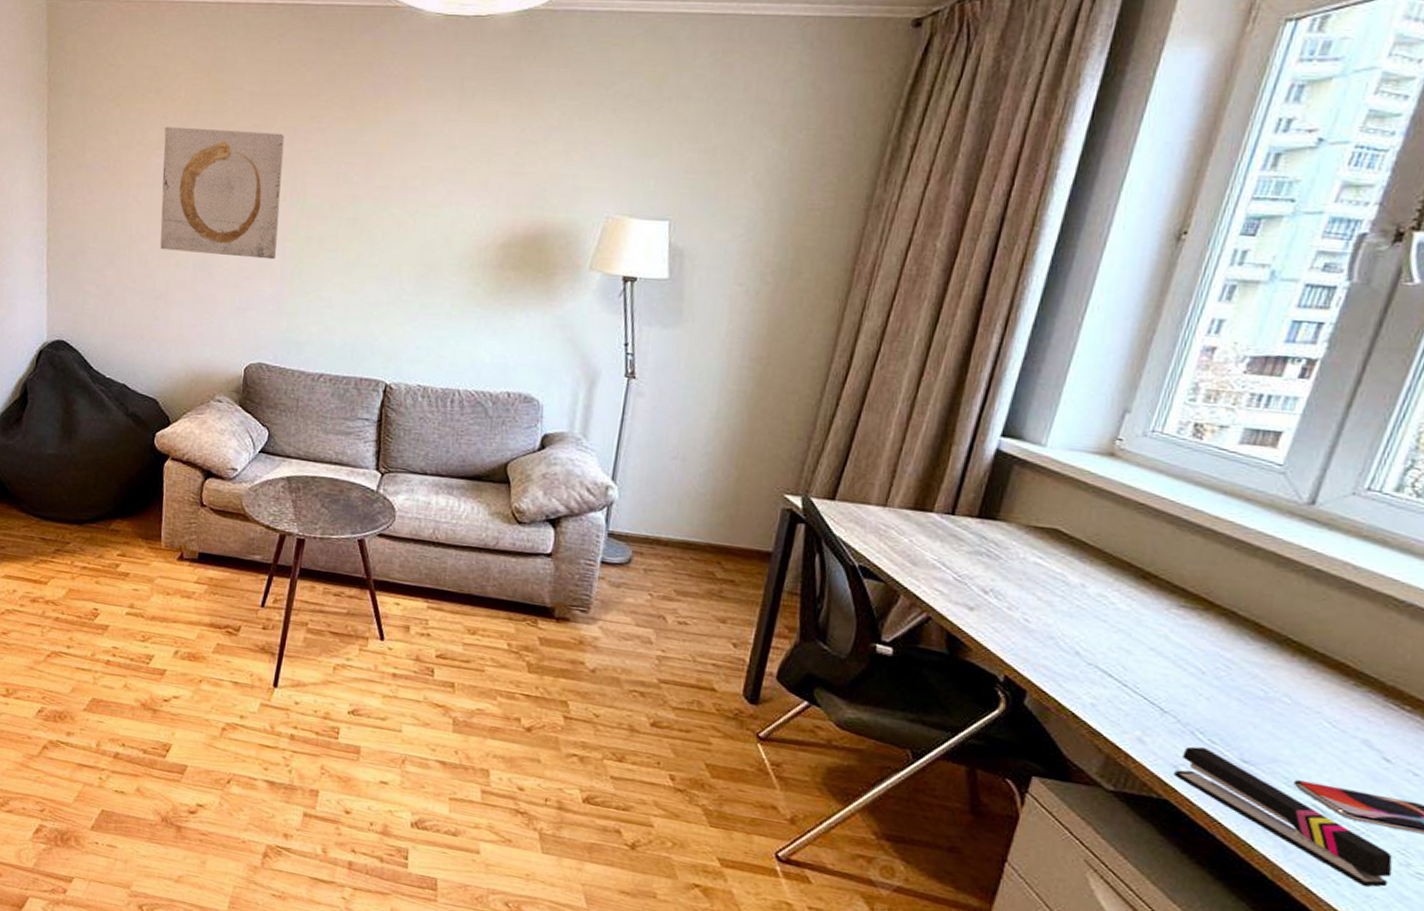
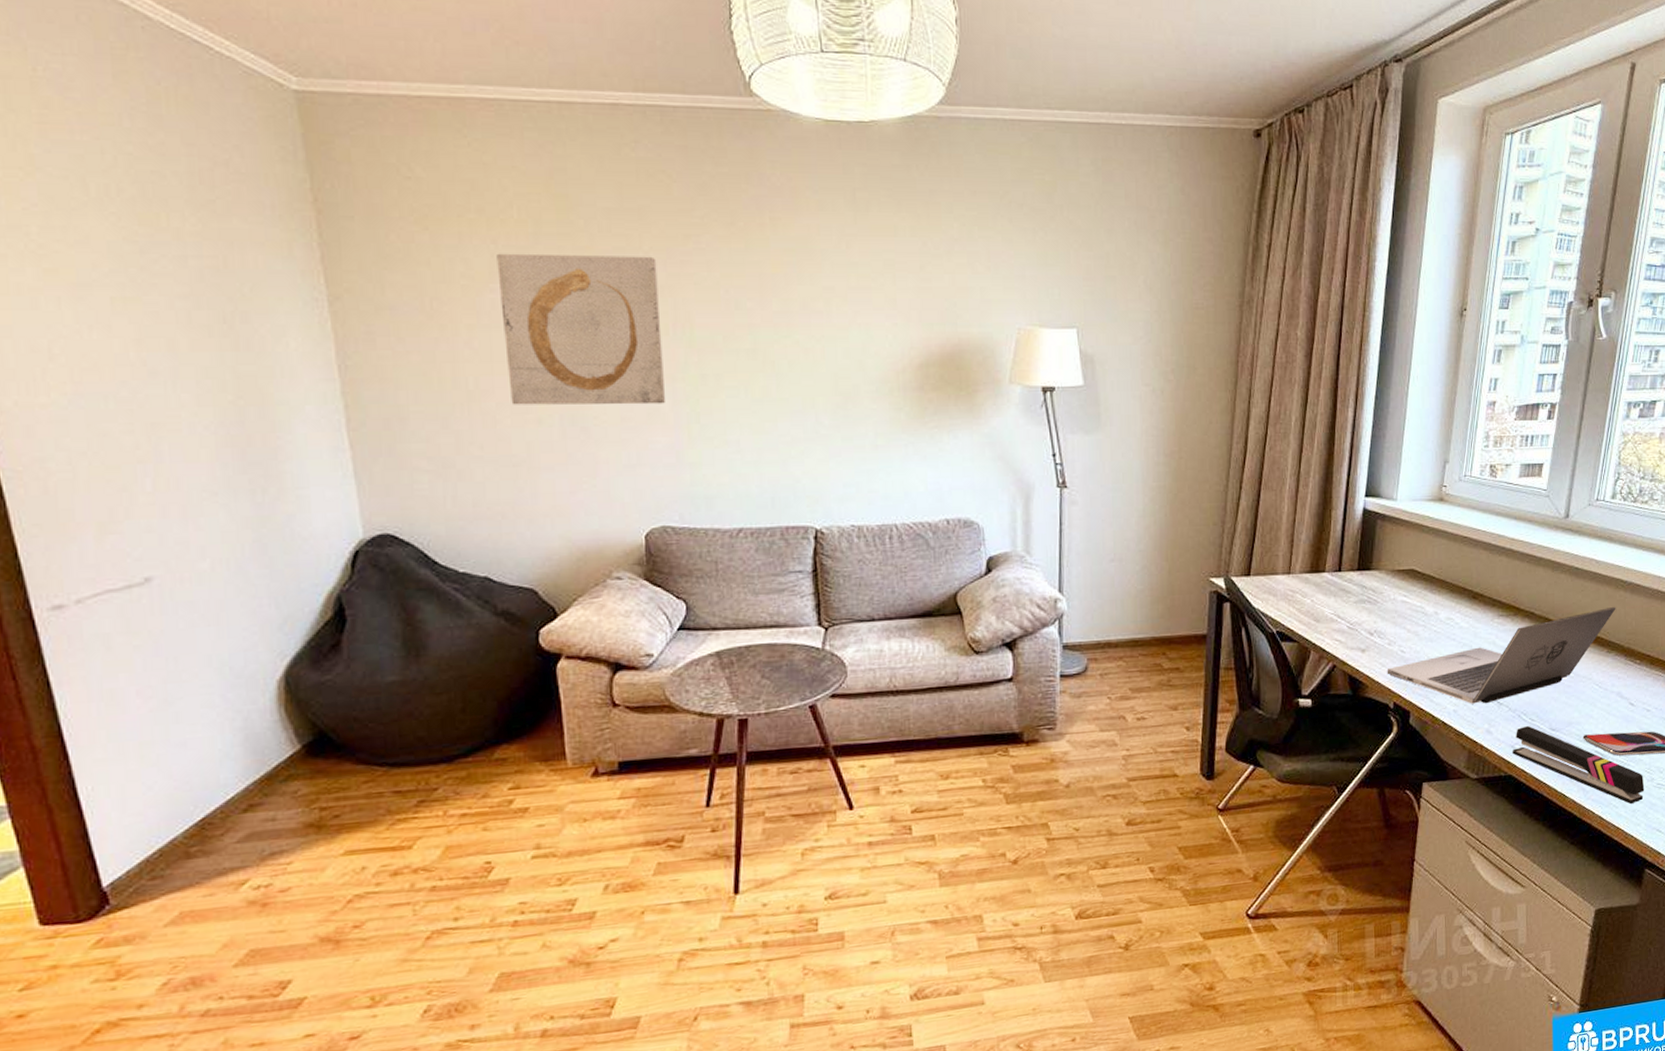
laptop: none [1000,625,1379,707] -> present [1387,607,1616,704]

